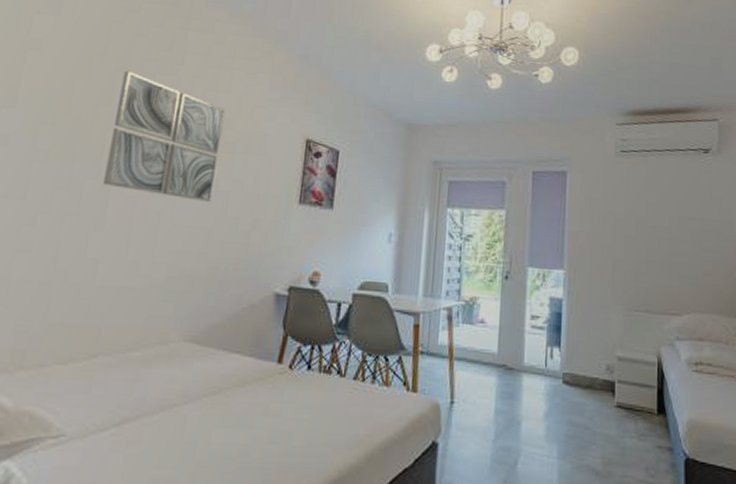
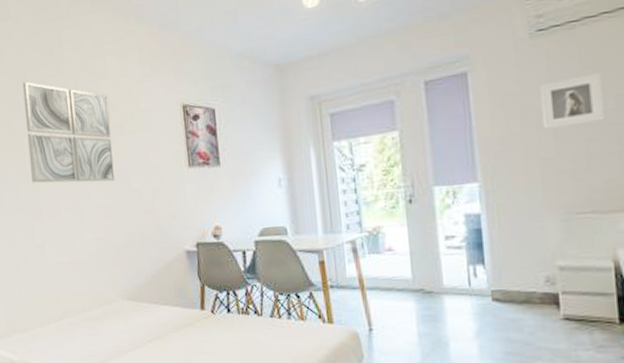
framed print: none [617,195,662,235] -> present [539,73,606,129]

